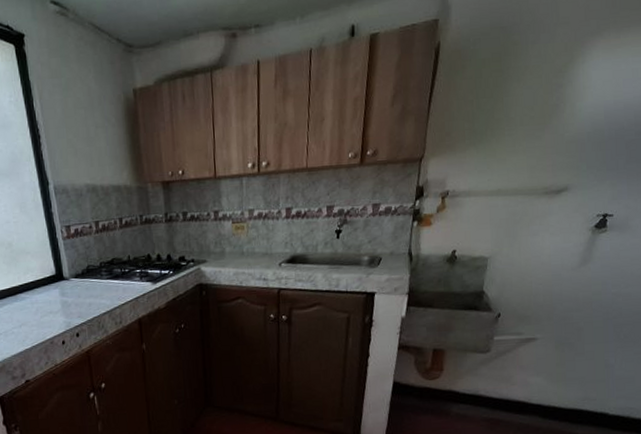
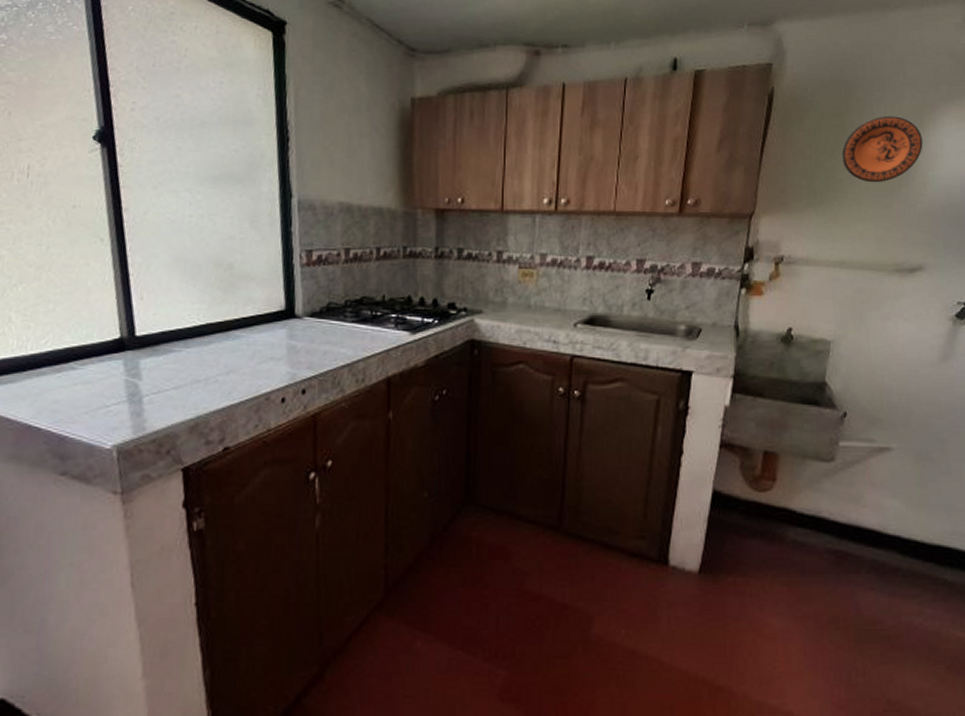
decorative plate: none [499,55,573,119] -> present [841,116,923,183]

